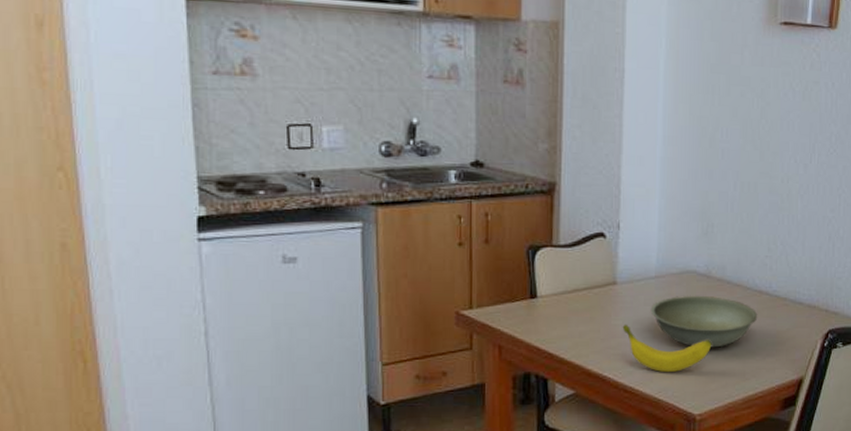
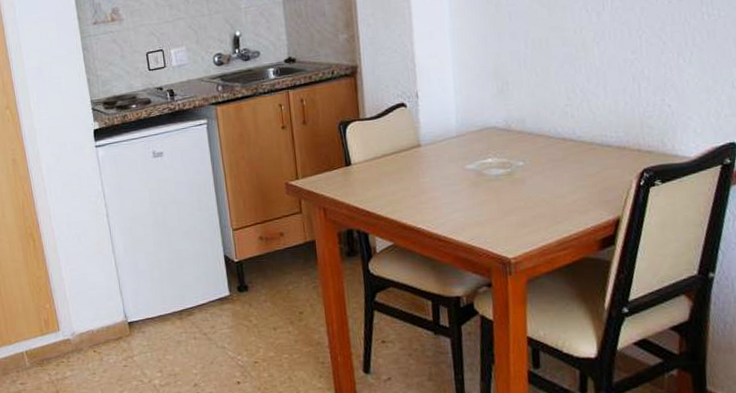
banana: present [622,324,712,373] -> none [430,180,520,222]
bowl: present [650,295,758,348] -> none [455,148,564,196]

